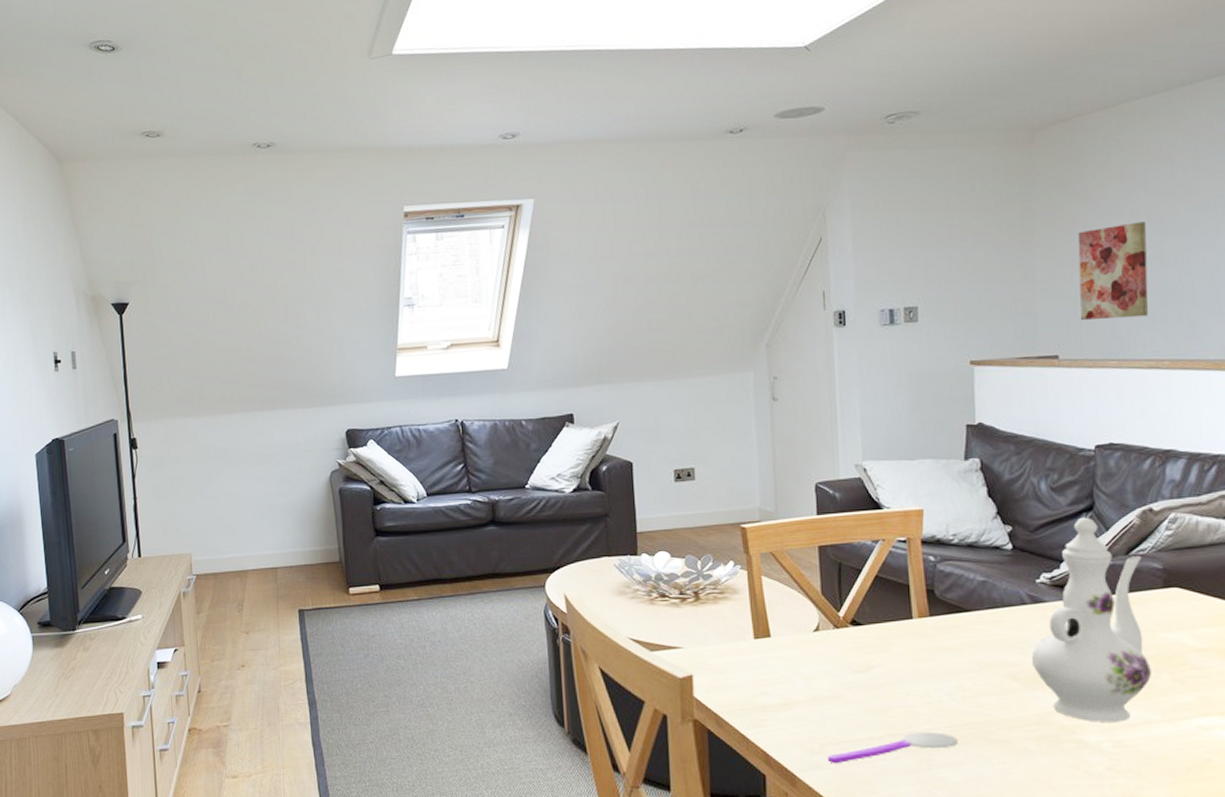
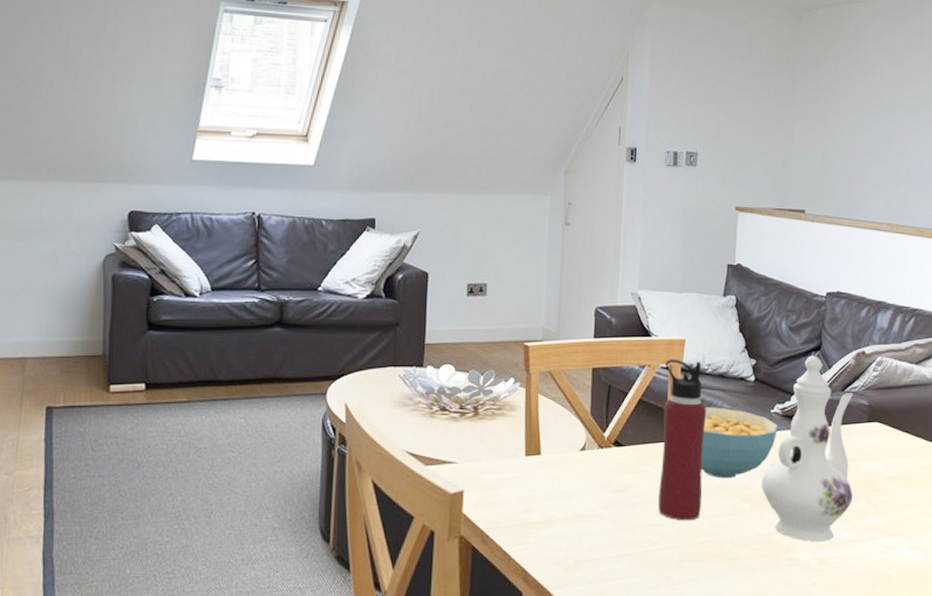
spoon: present [827,731,958,764] -> none [580,549,695,581]
water bottle: none [902,530,960,702] -> present [658,358,707,521]
cereal bowl: none [954,580,1047,656] -> present [701,407,778,479]
wall art: present [1077,221,1149,320] -> none [824,102,880,185]

